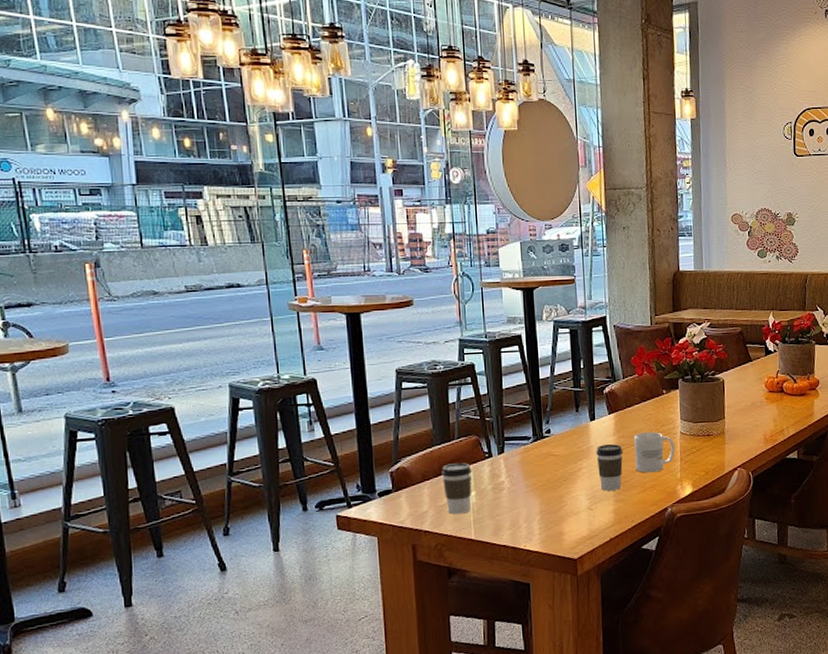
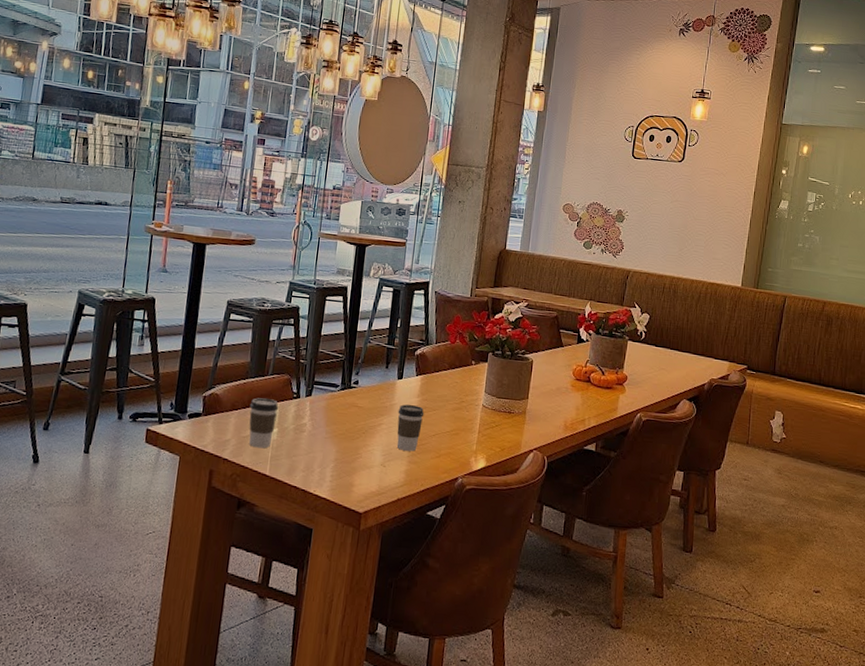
mug: present [633,432,675,473] -> none [433,399,475,441]

